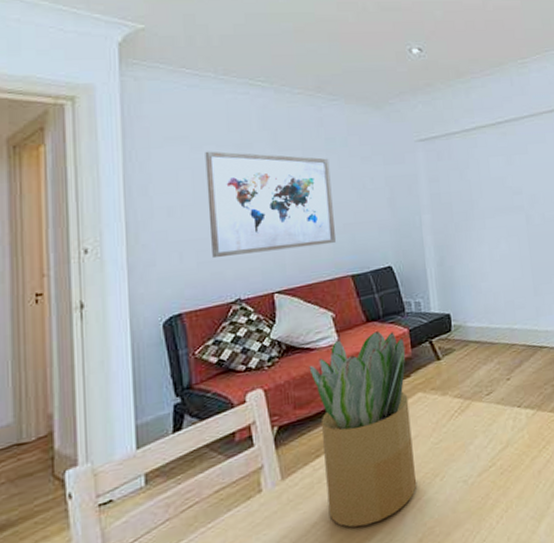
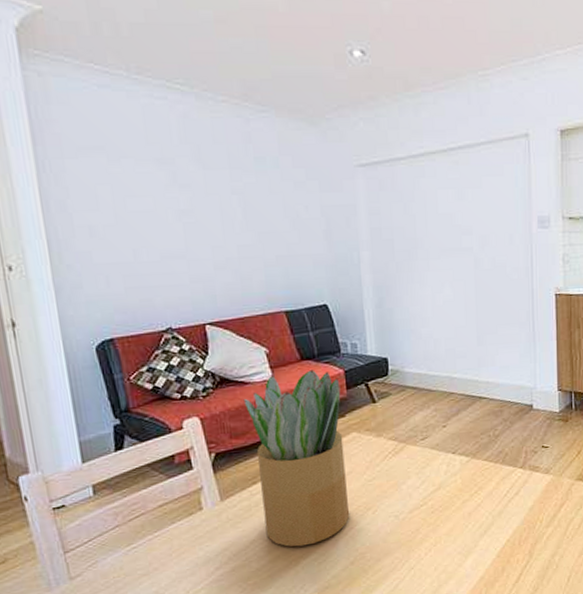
wall art: present [205,151,336,259] -> none [123,165,268,285]

